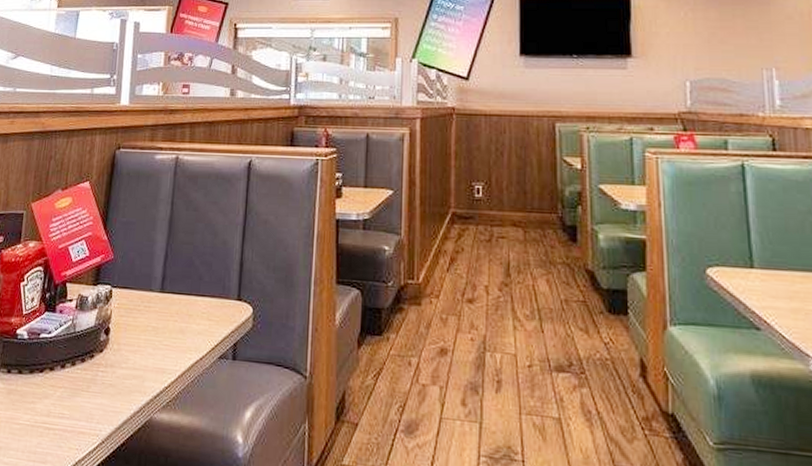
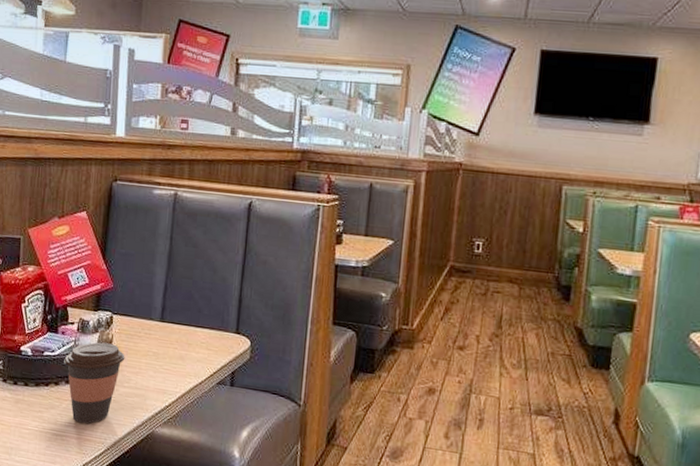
coffee cup: none [60,319,124,414] -> present [64,342,125,424]

